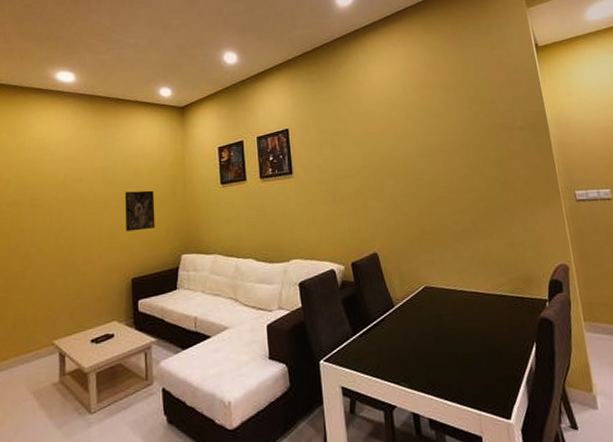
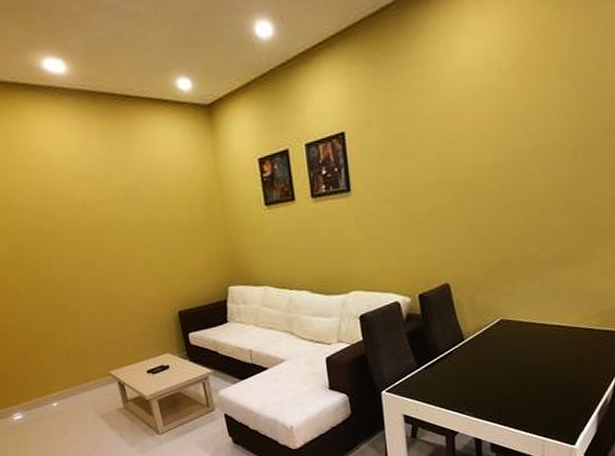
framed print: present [125,190,155,232] -> none [155,214,196,262]

